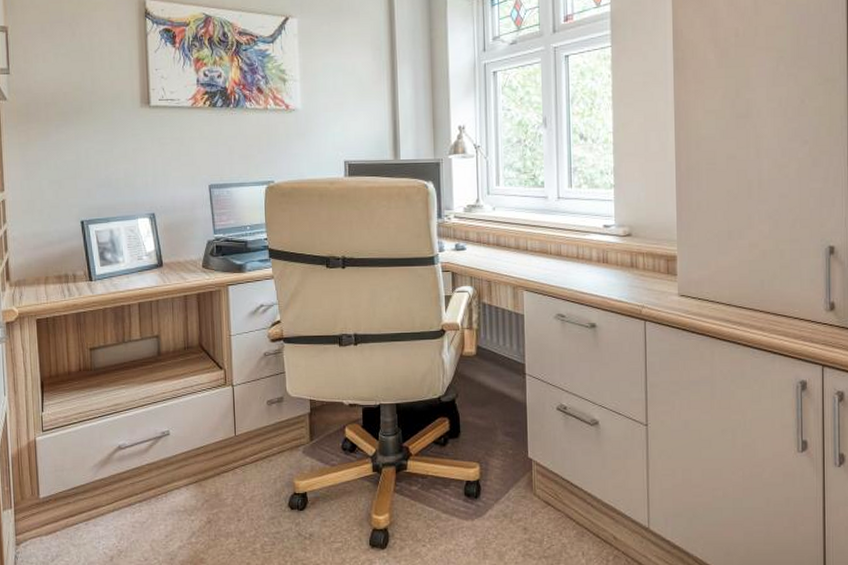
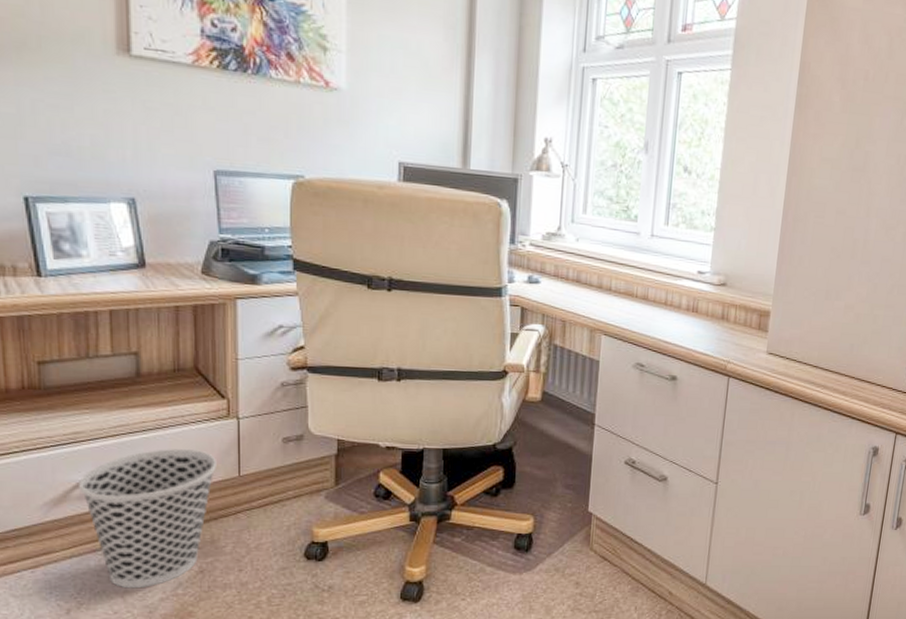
wastebasket: none [118,414,218,538] -> present [79,449,216,589]

